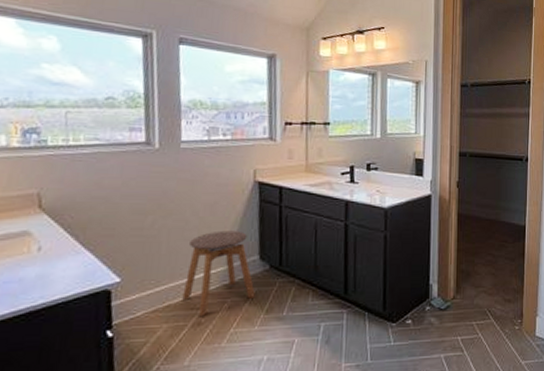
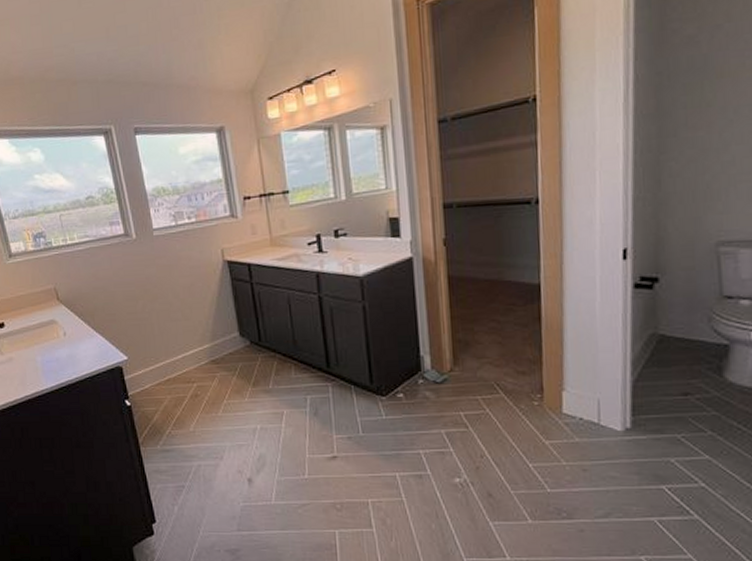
stool: present [182,230,255,316] -> none [176,309,241,388]

